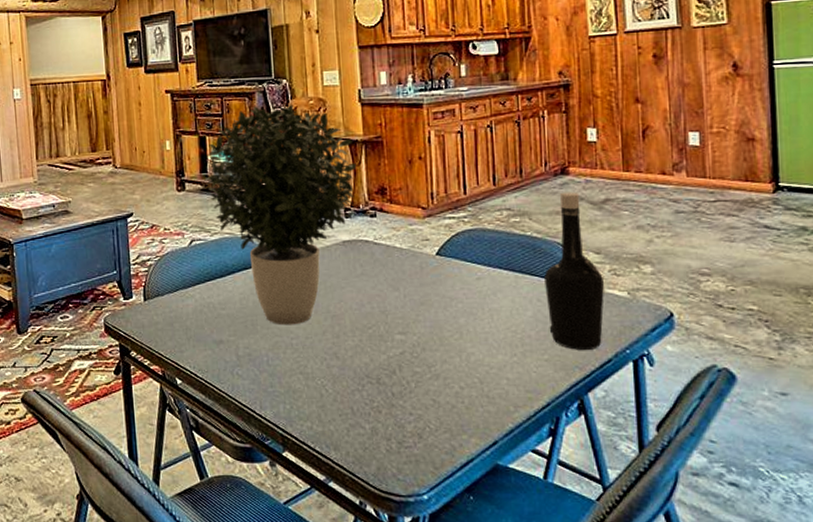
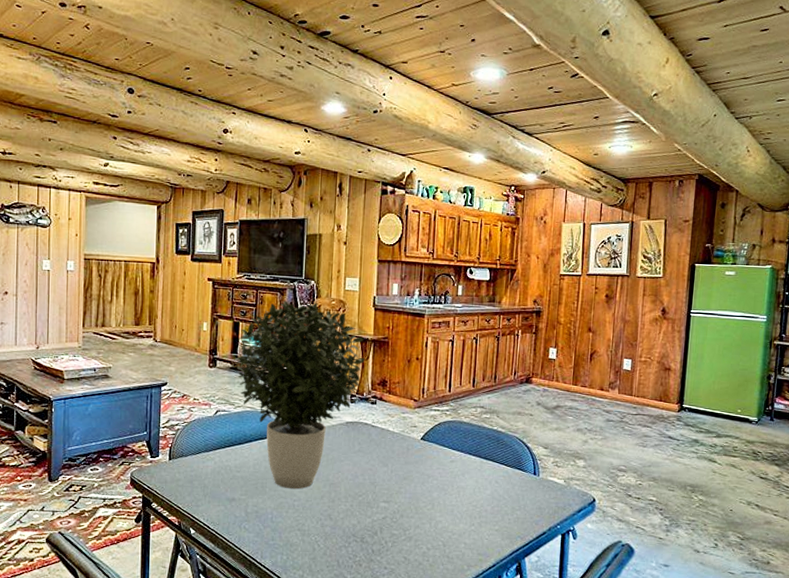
bottle: present [544,191,604,350] -> none [501,397,547,524]

